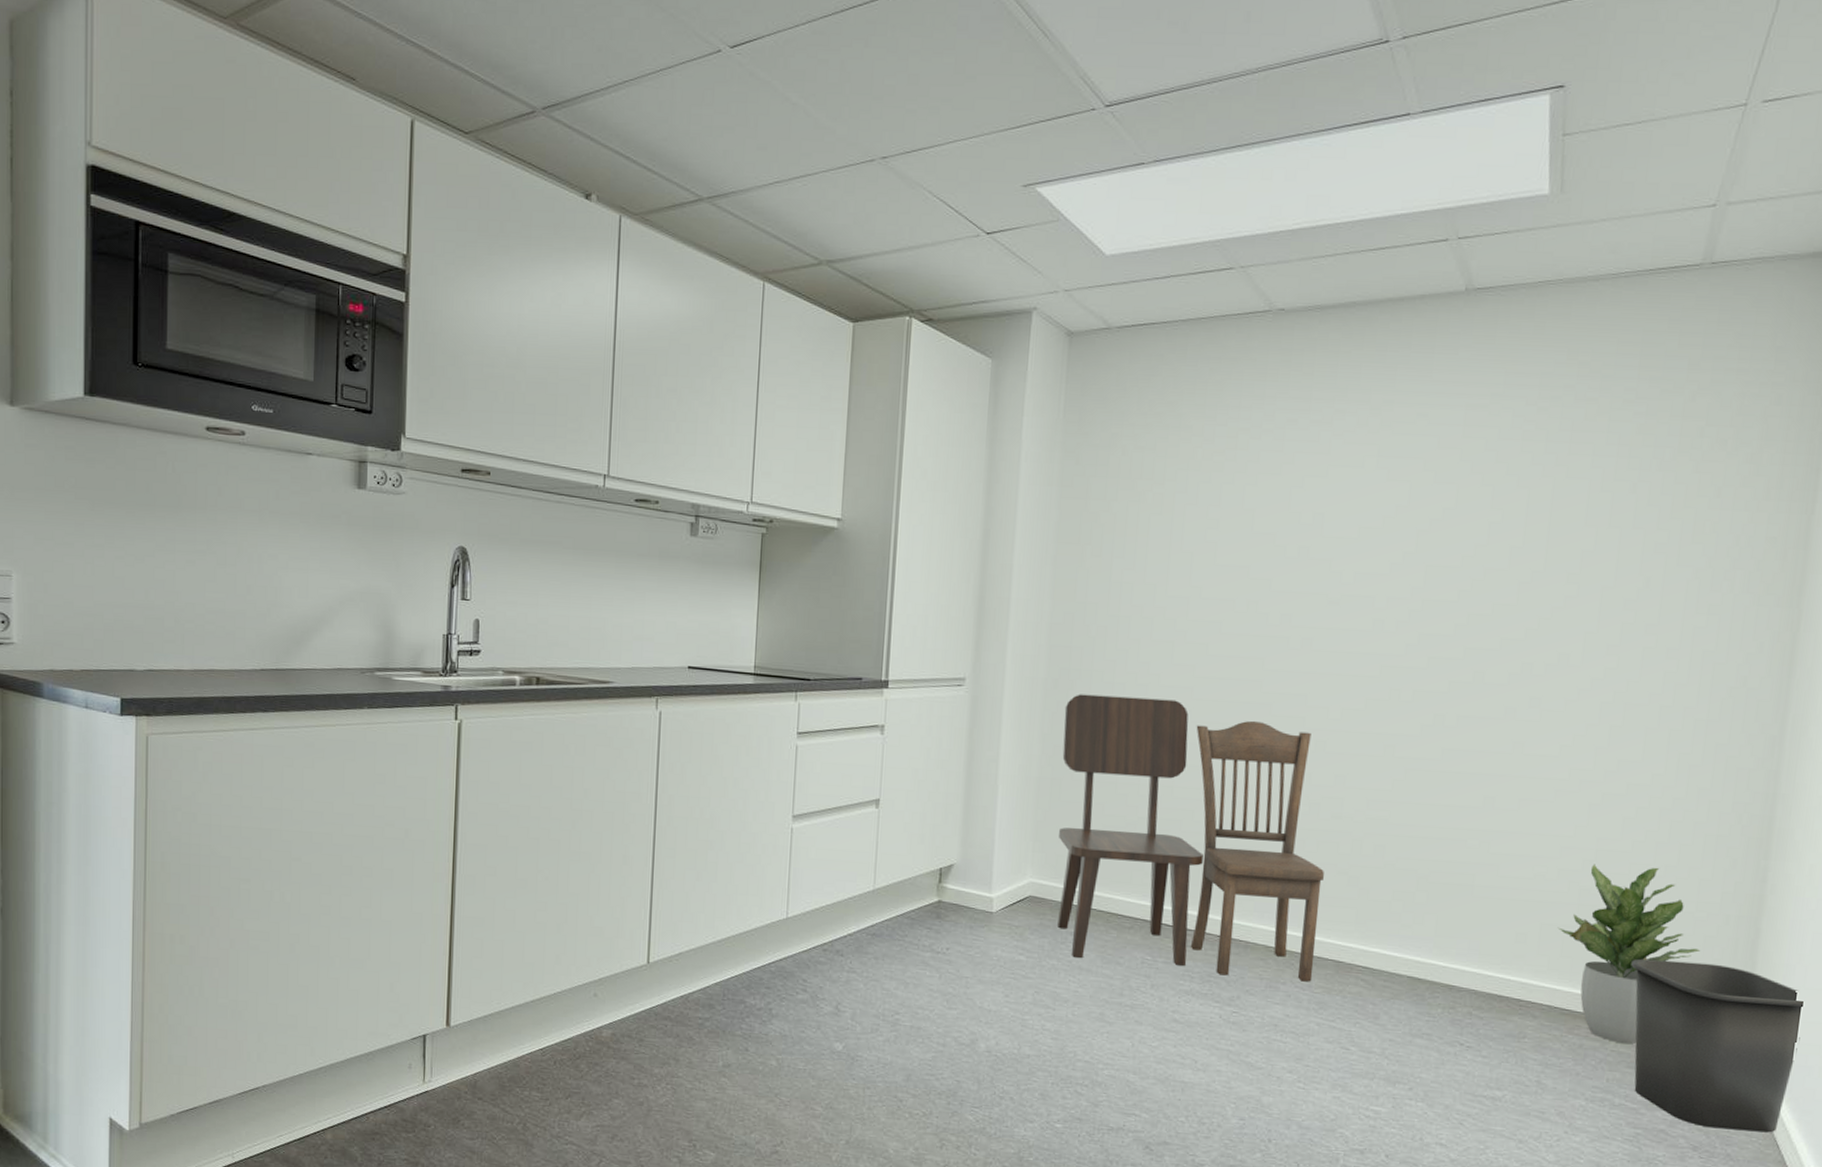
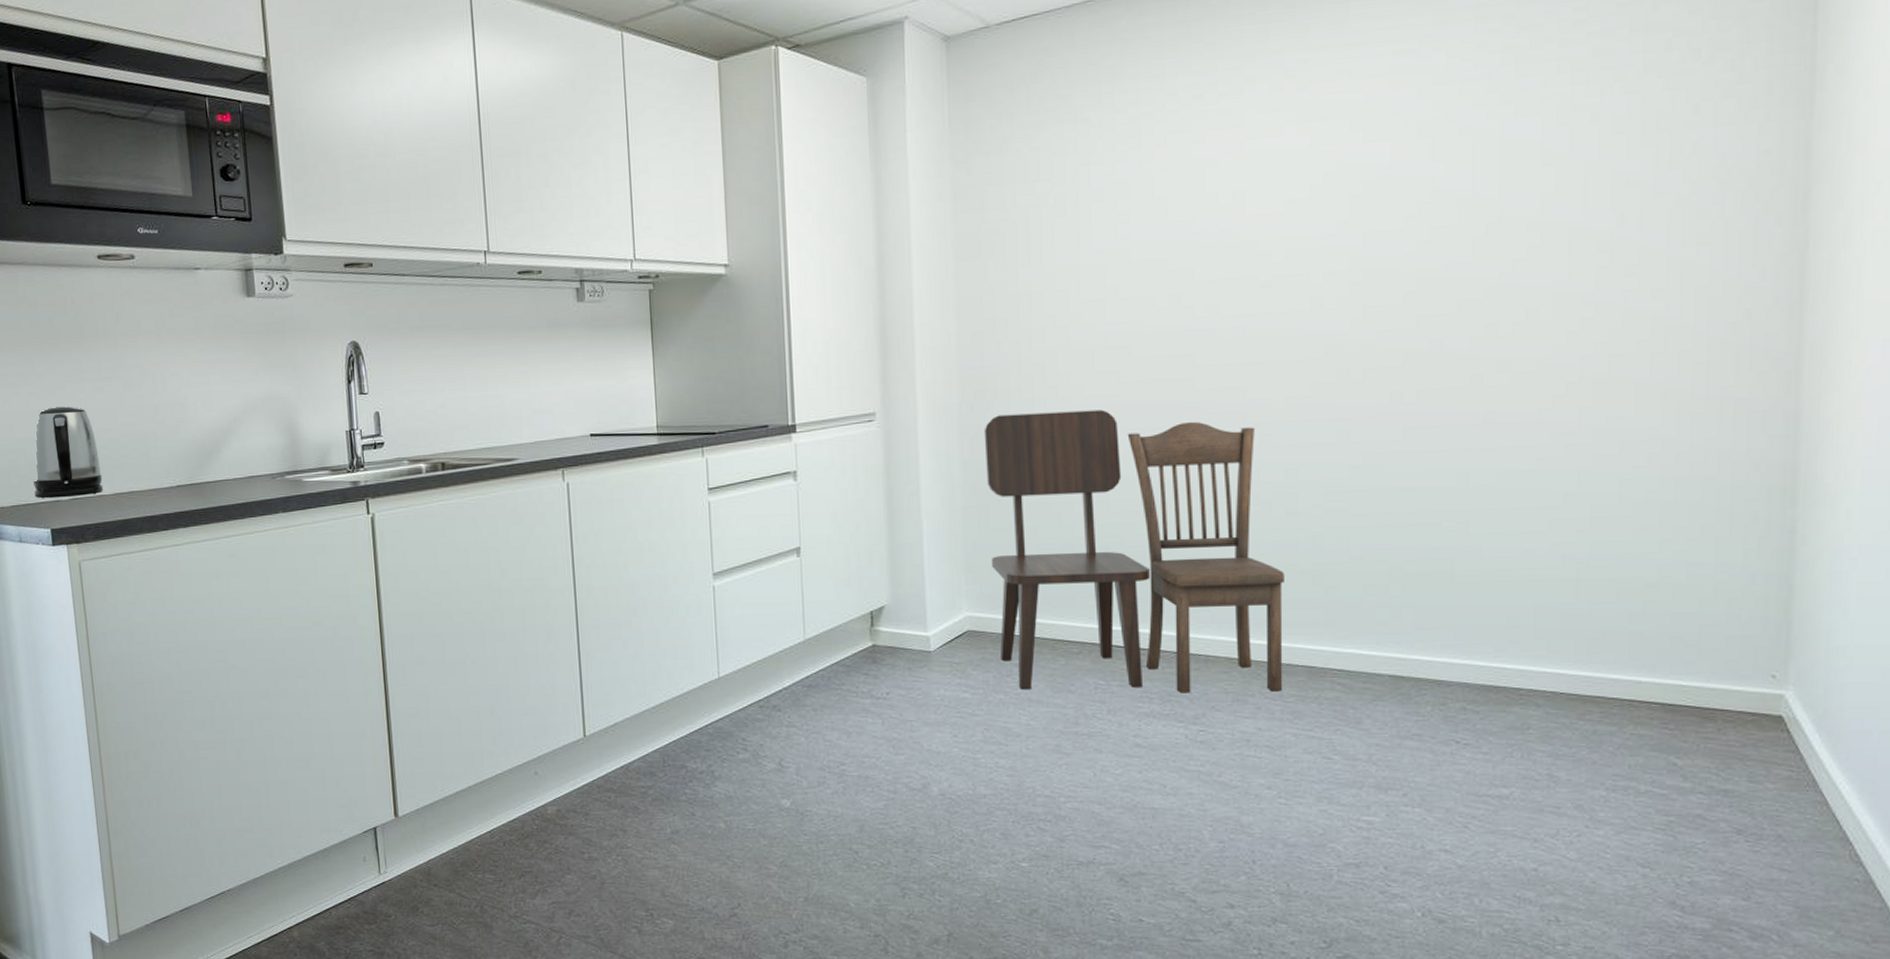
kettle: none [107,574,183,669] -> present [32,406,104,499]
potted plant: present [1557,864,1701,1044] -> none [1555,529,1725,724]
waste bin: present [1631,958,1803,1133] -> none [1644,629,1853,808]

